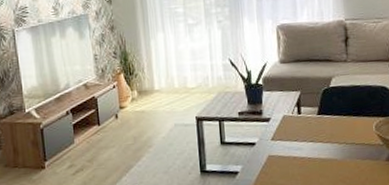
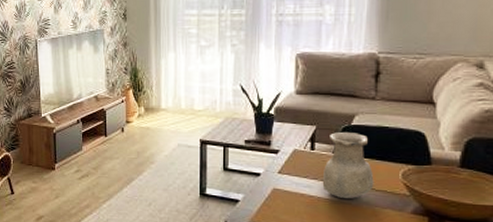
vase: none [310,93,354,156] -> present [322,131,374,199]

